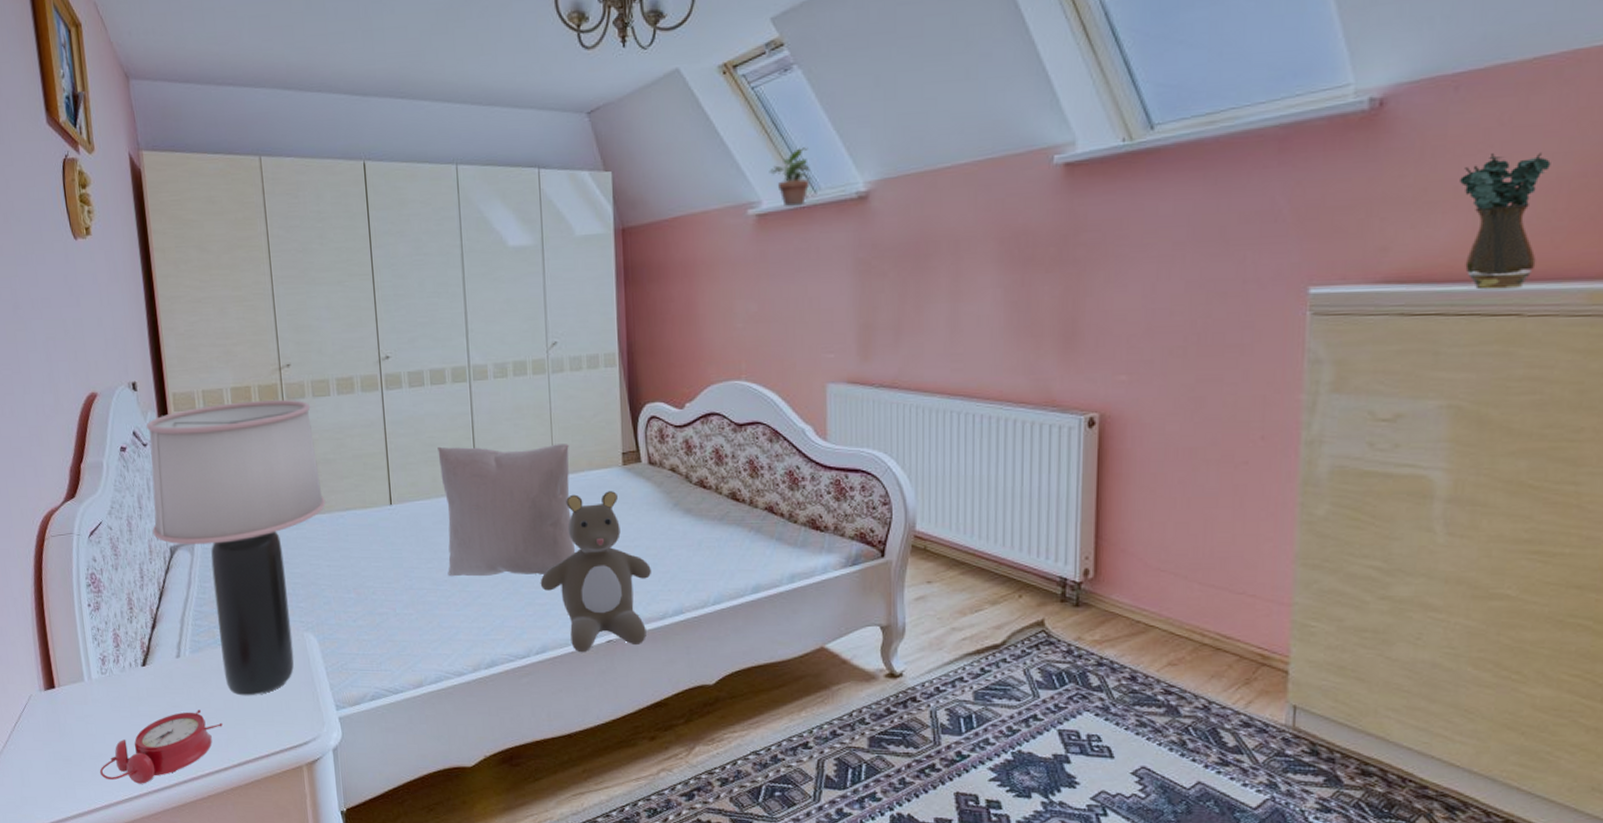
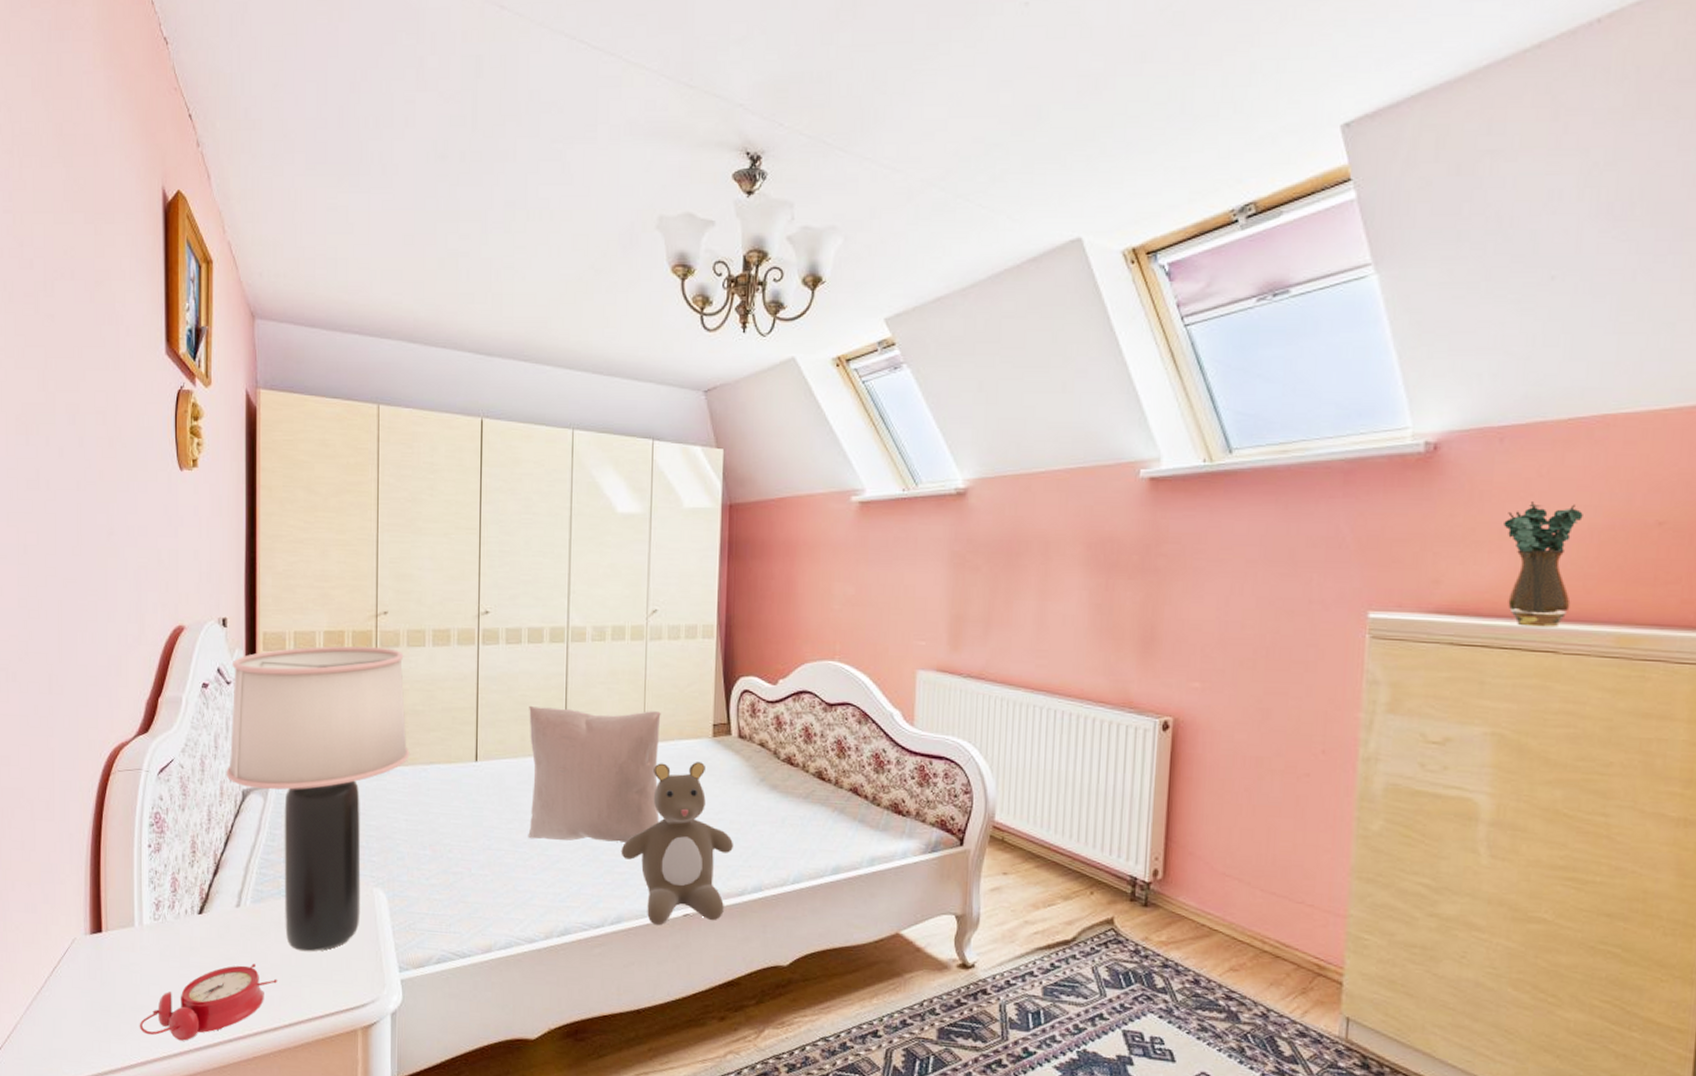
potted plant: present [769,147,811,207] -> none [874,442,913,497]

